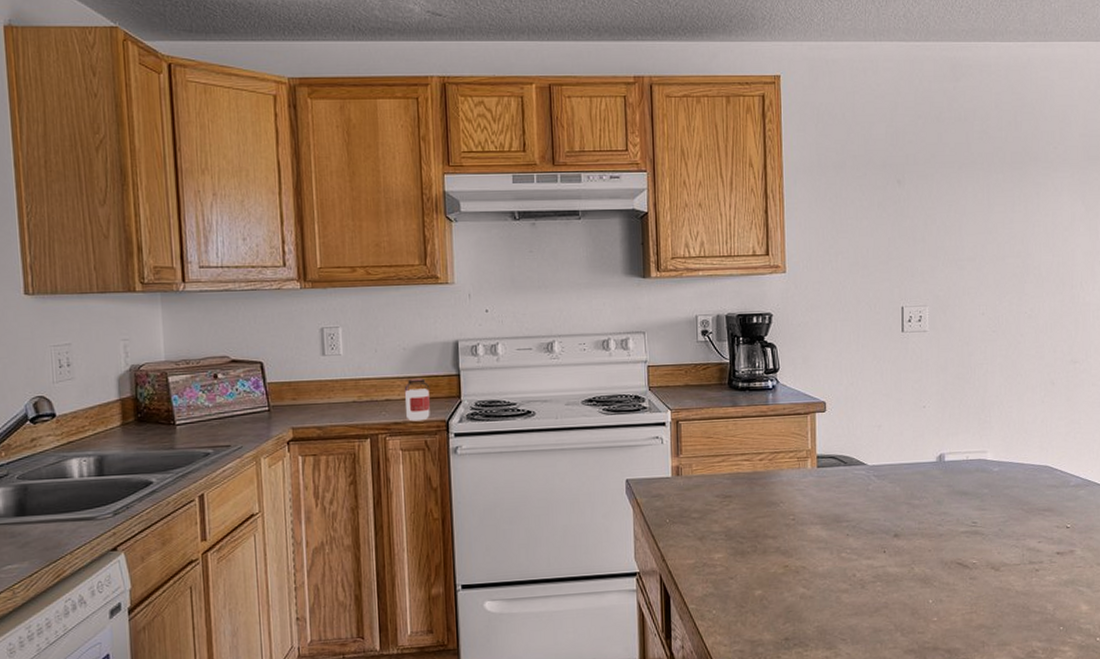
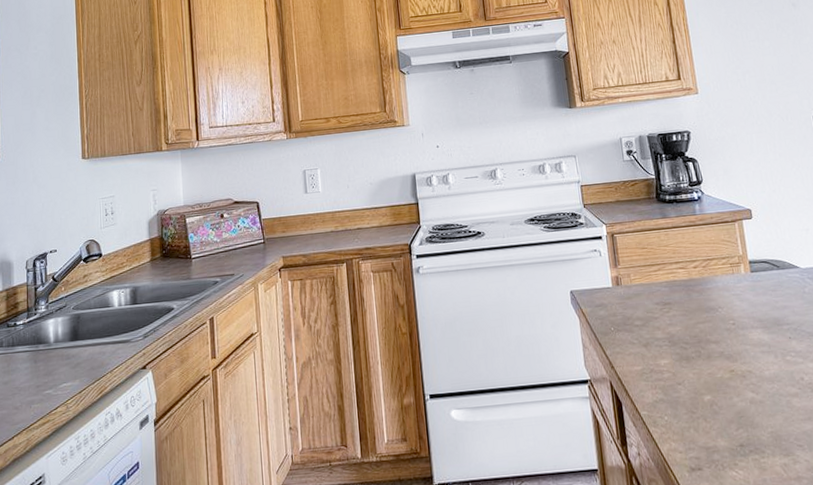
jar: present [404,378,431,422] -> none [372,208,395,246]

